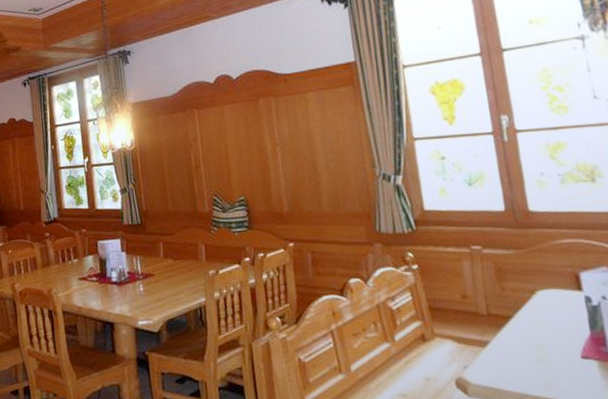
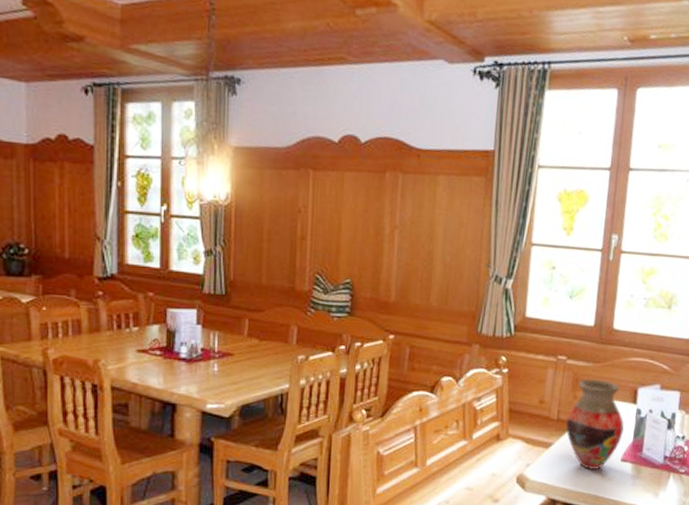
vase: none [498,267,576,369] -> present [566,379,624,469]

